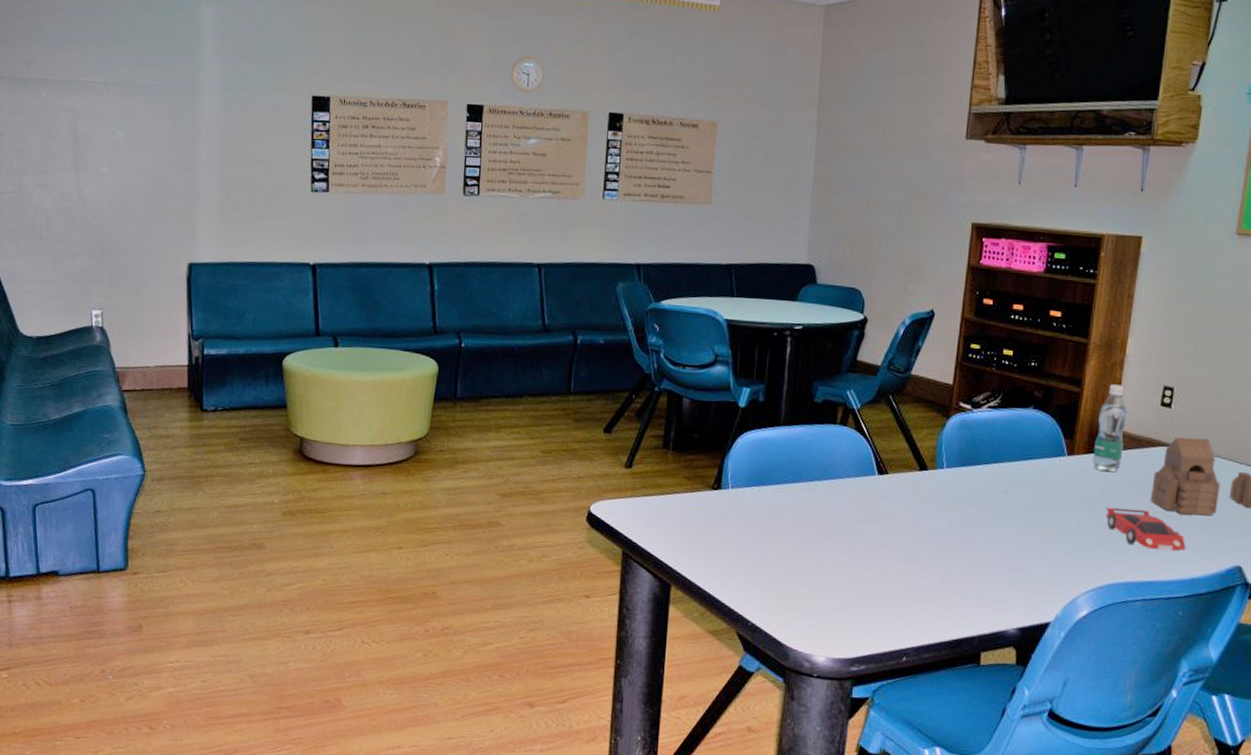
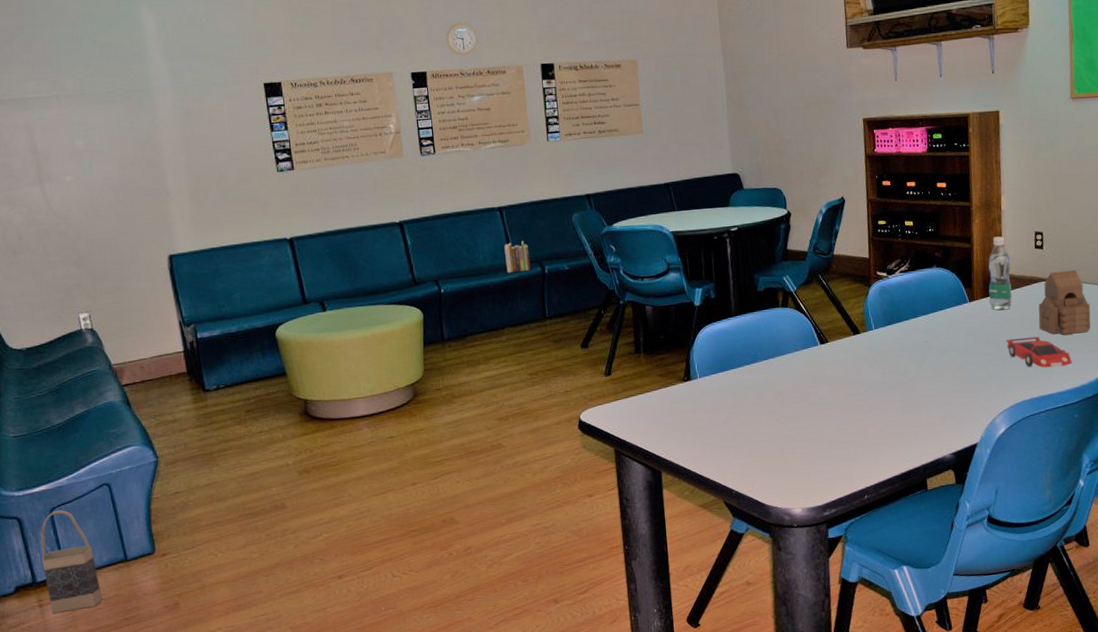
bag: none [17,507,70,613] -> present [40,510,103,613]
books: none [535,304,564,339] -> present [504,241,531,273]

